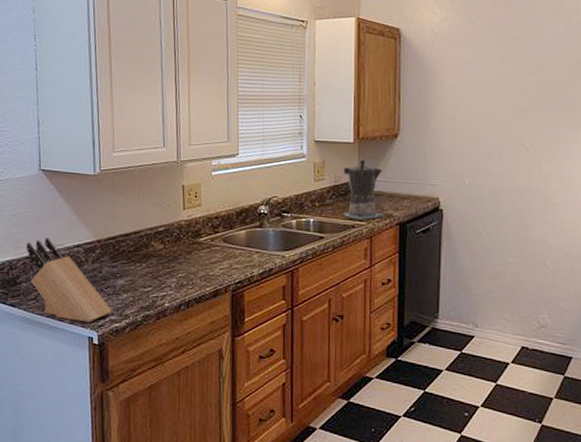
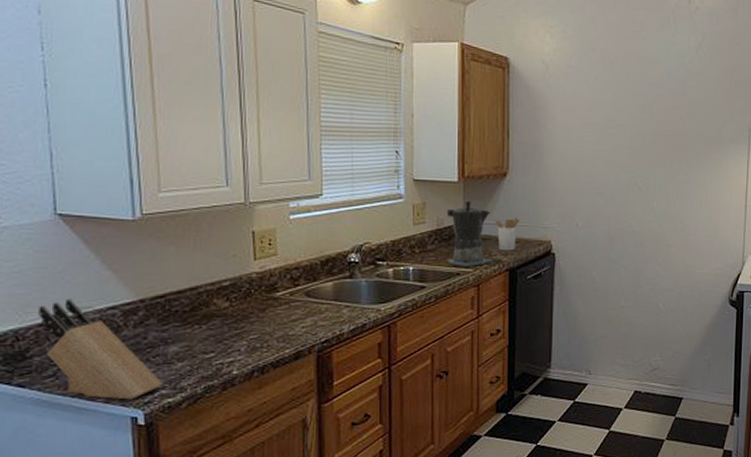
utensil holder: none [386,175,409,207] -> present [495,217,520,251]

